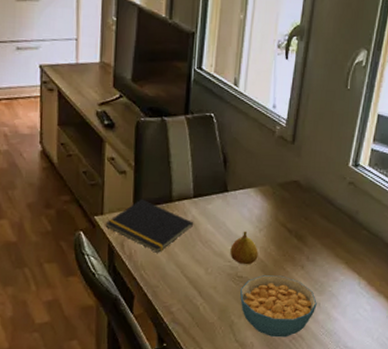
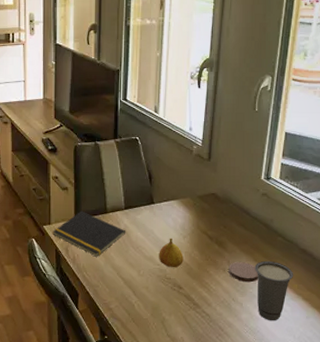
cereal bowl: present [239,275,317,338] -> none [169,277,239,334]
coaster: none [307,257,340,280] -> present [228,261,259,283]
cup: none [335,256,377,322] -> present [254,260,294,321]

